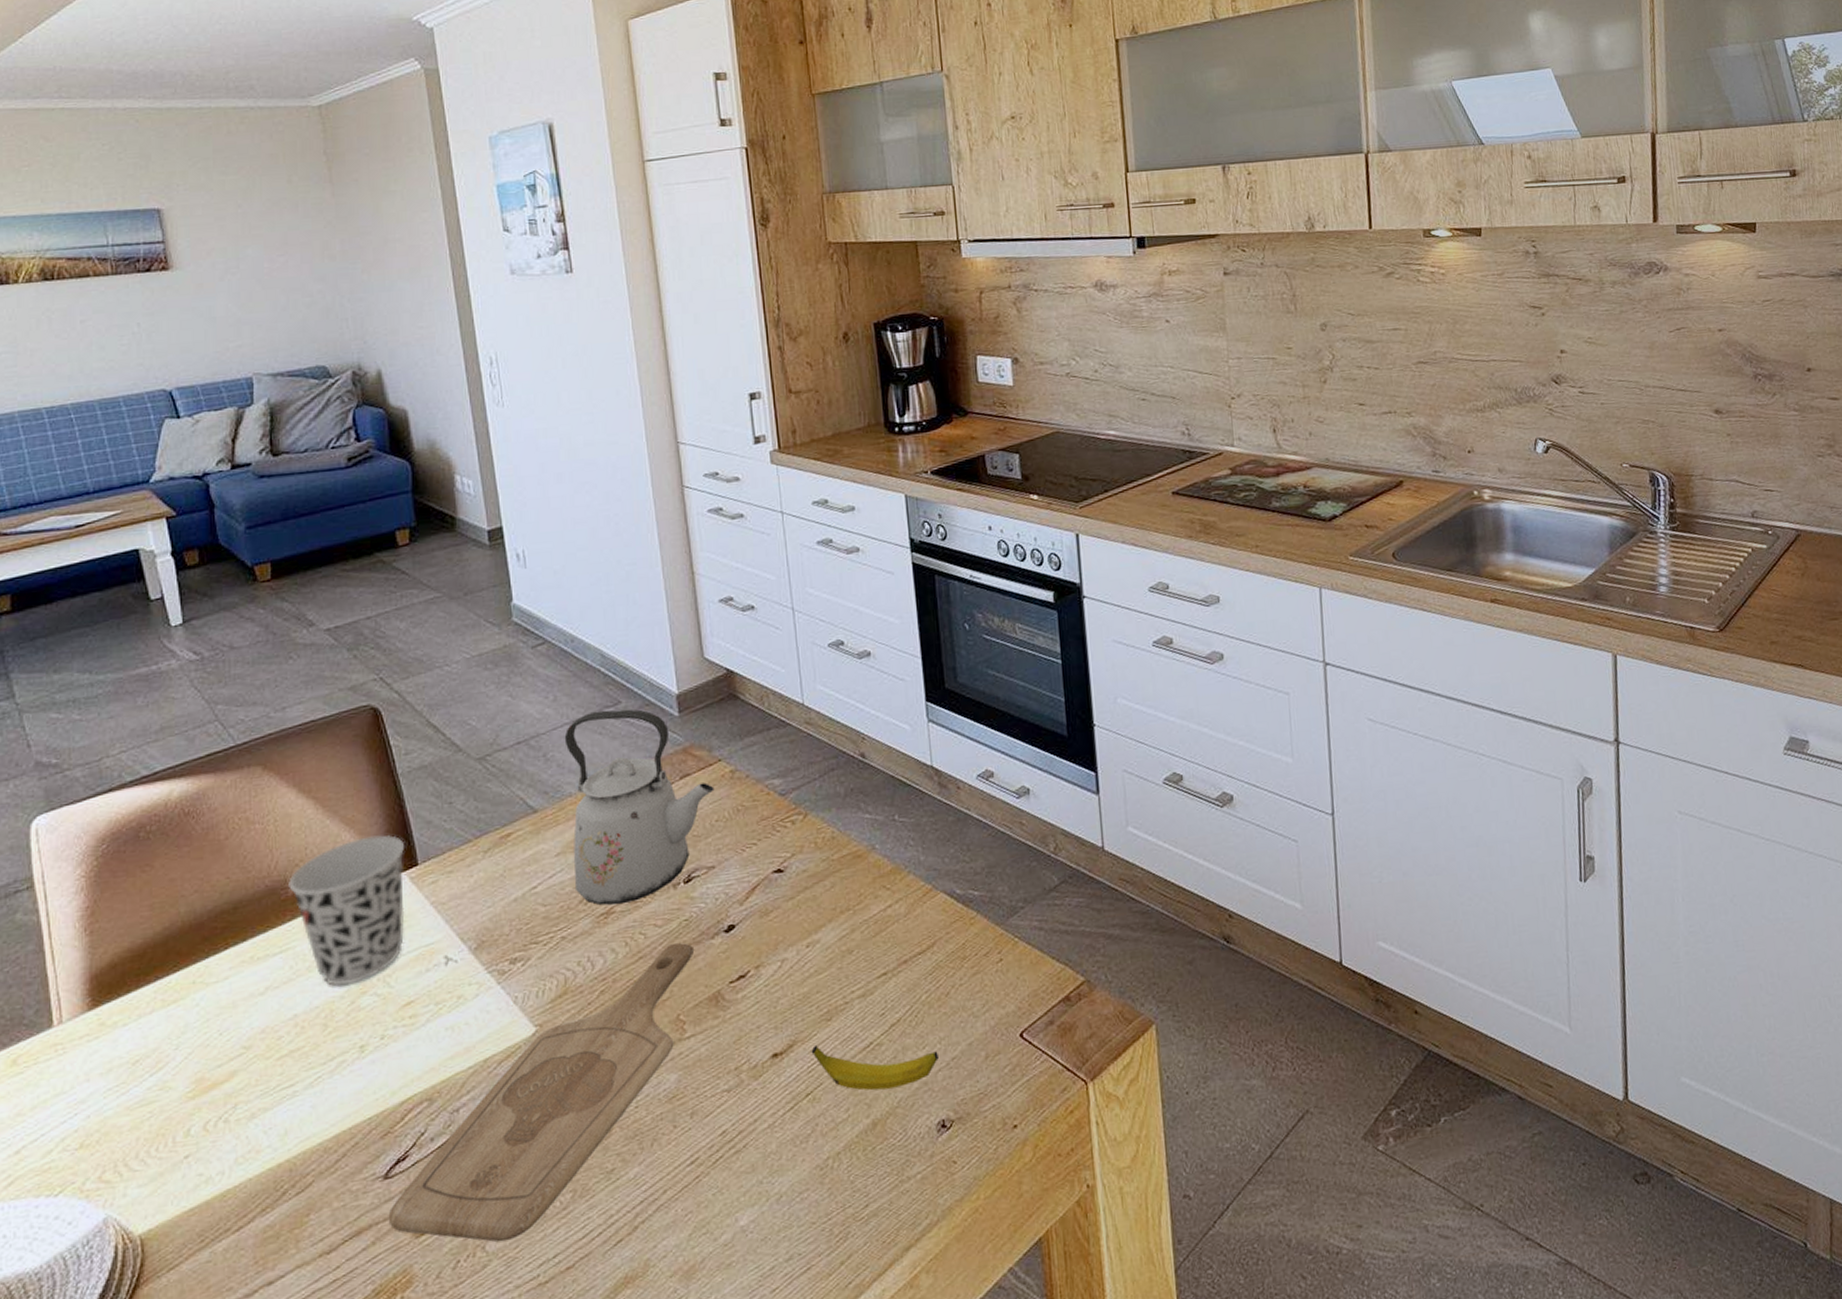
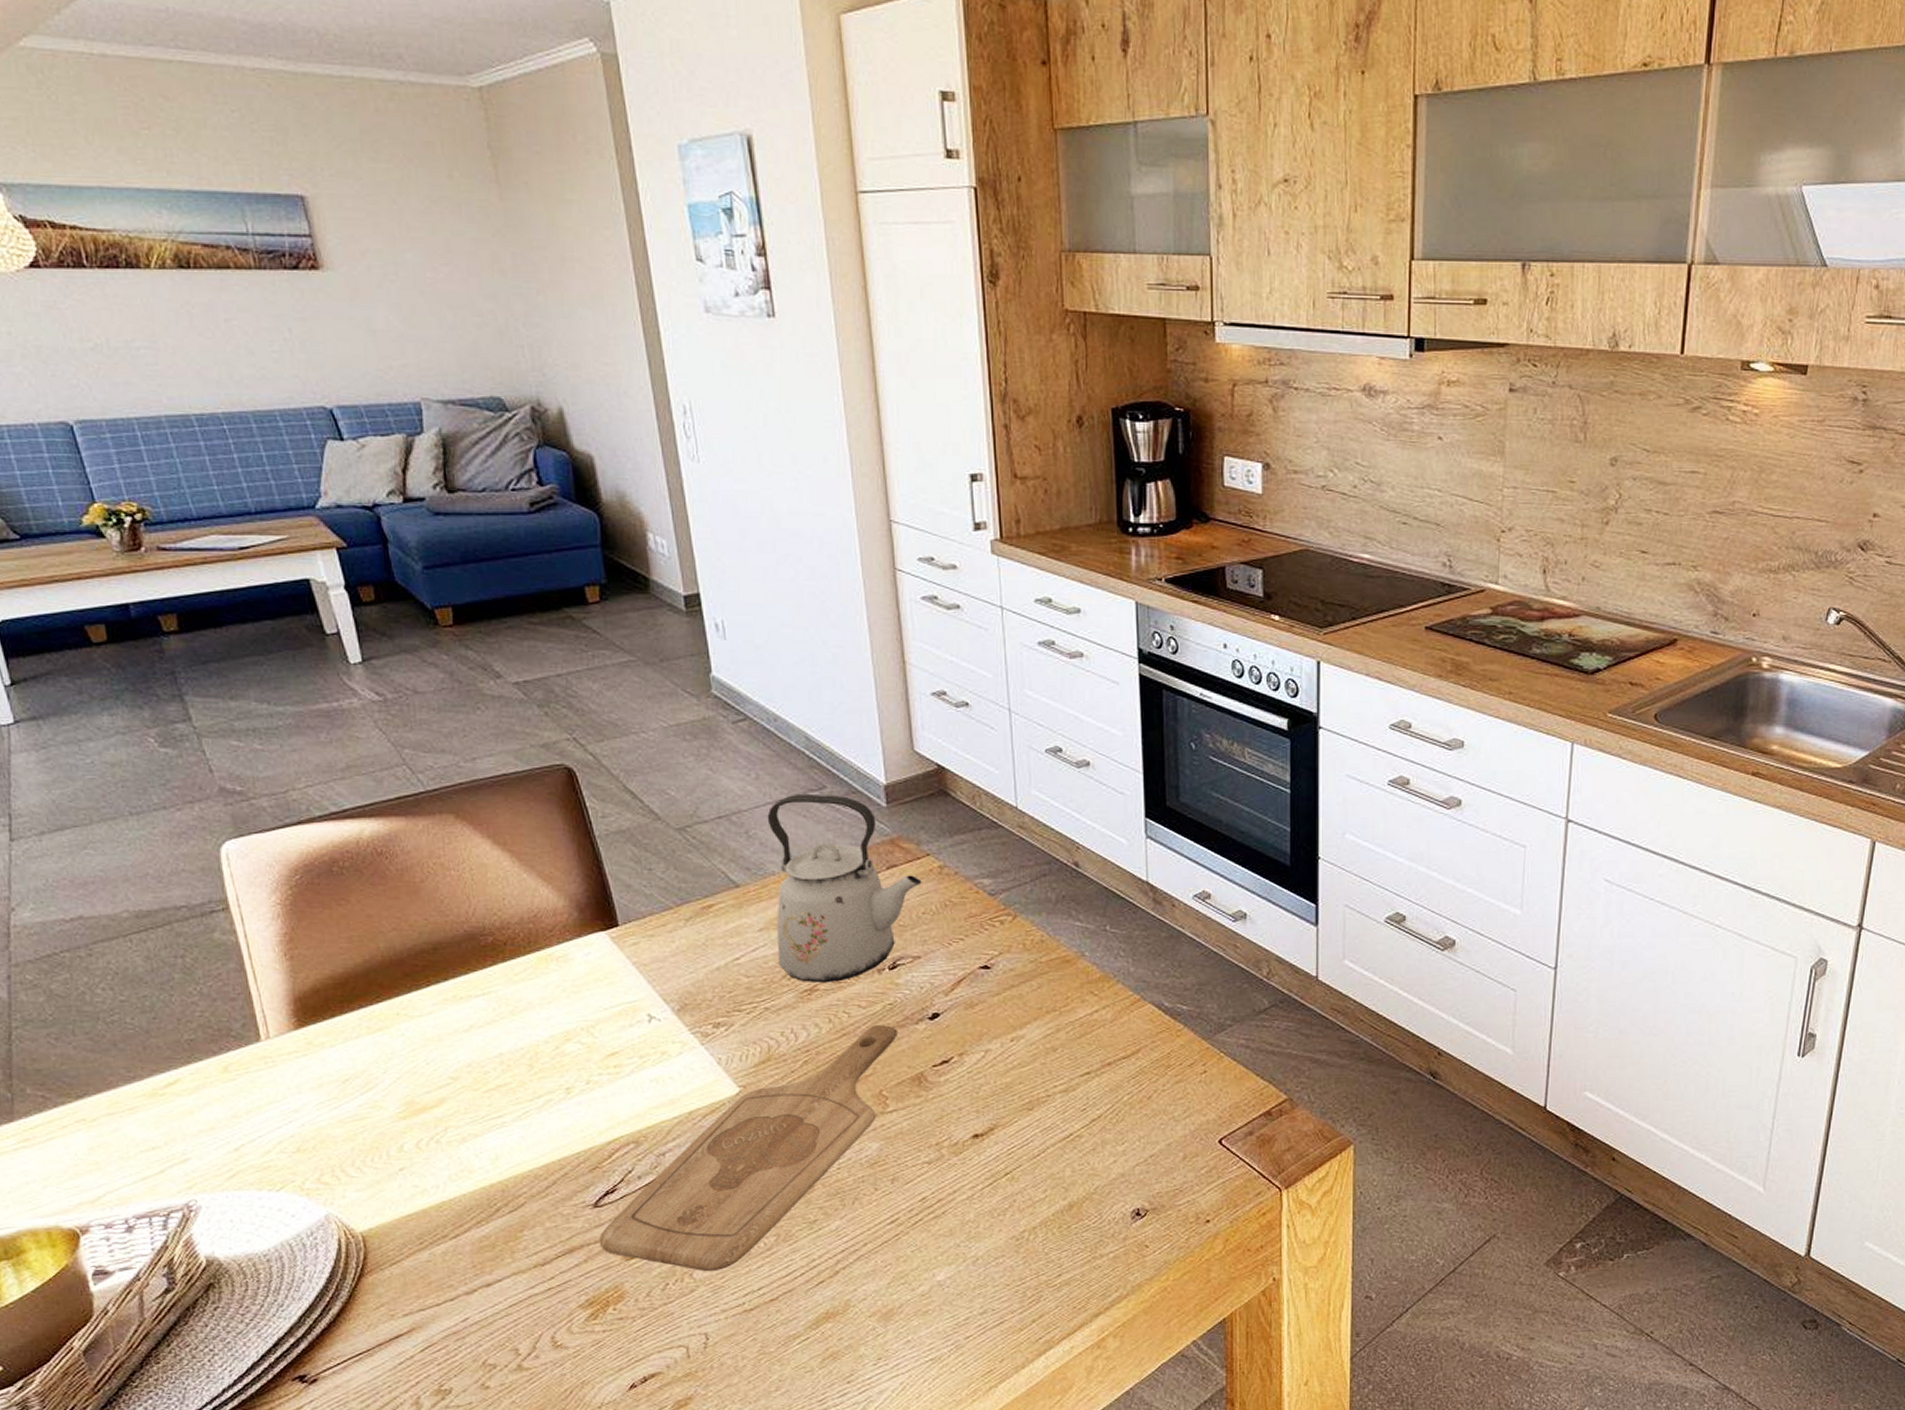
cup: present [288,835,405,986] -> none [487,893,607,1030]
banana: present [811,1044,939,1091] -> none [1011,1130,1137,1177]

